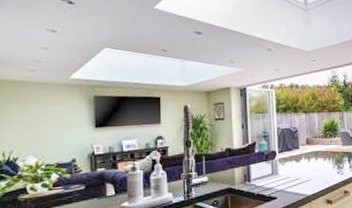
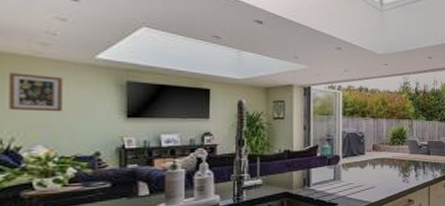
wall art: none [9,96,46,127] -> present [9,72,62,112]

